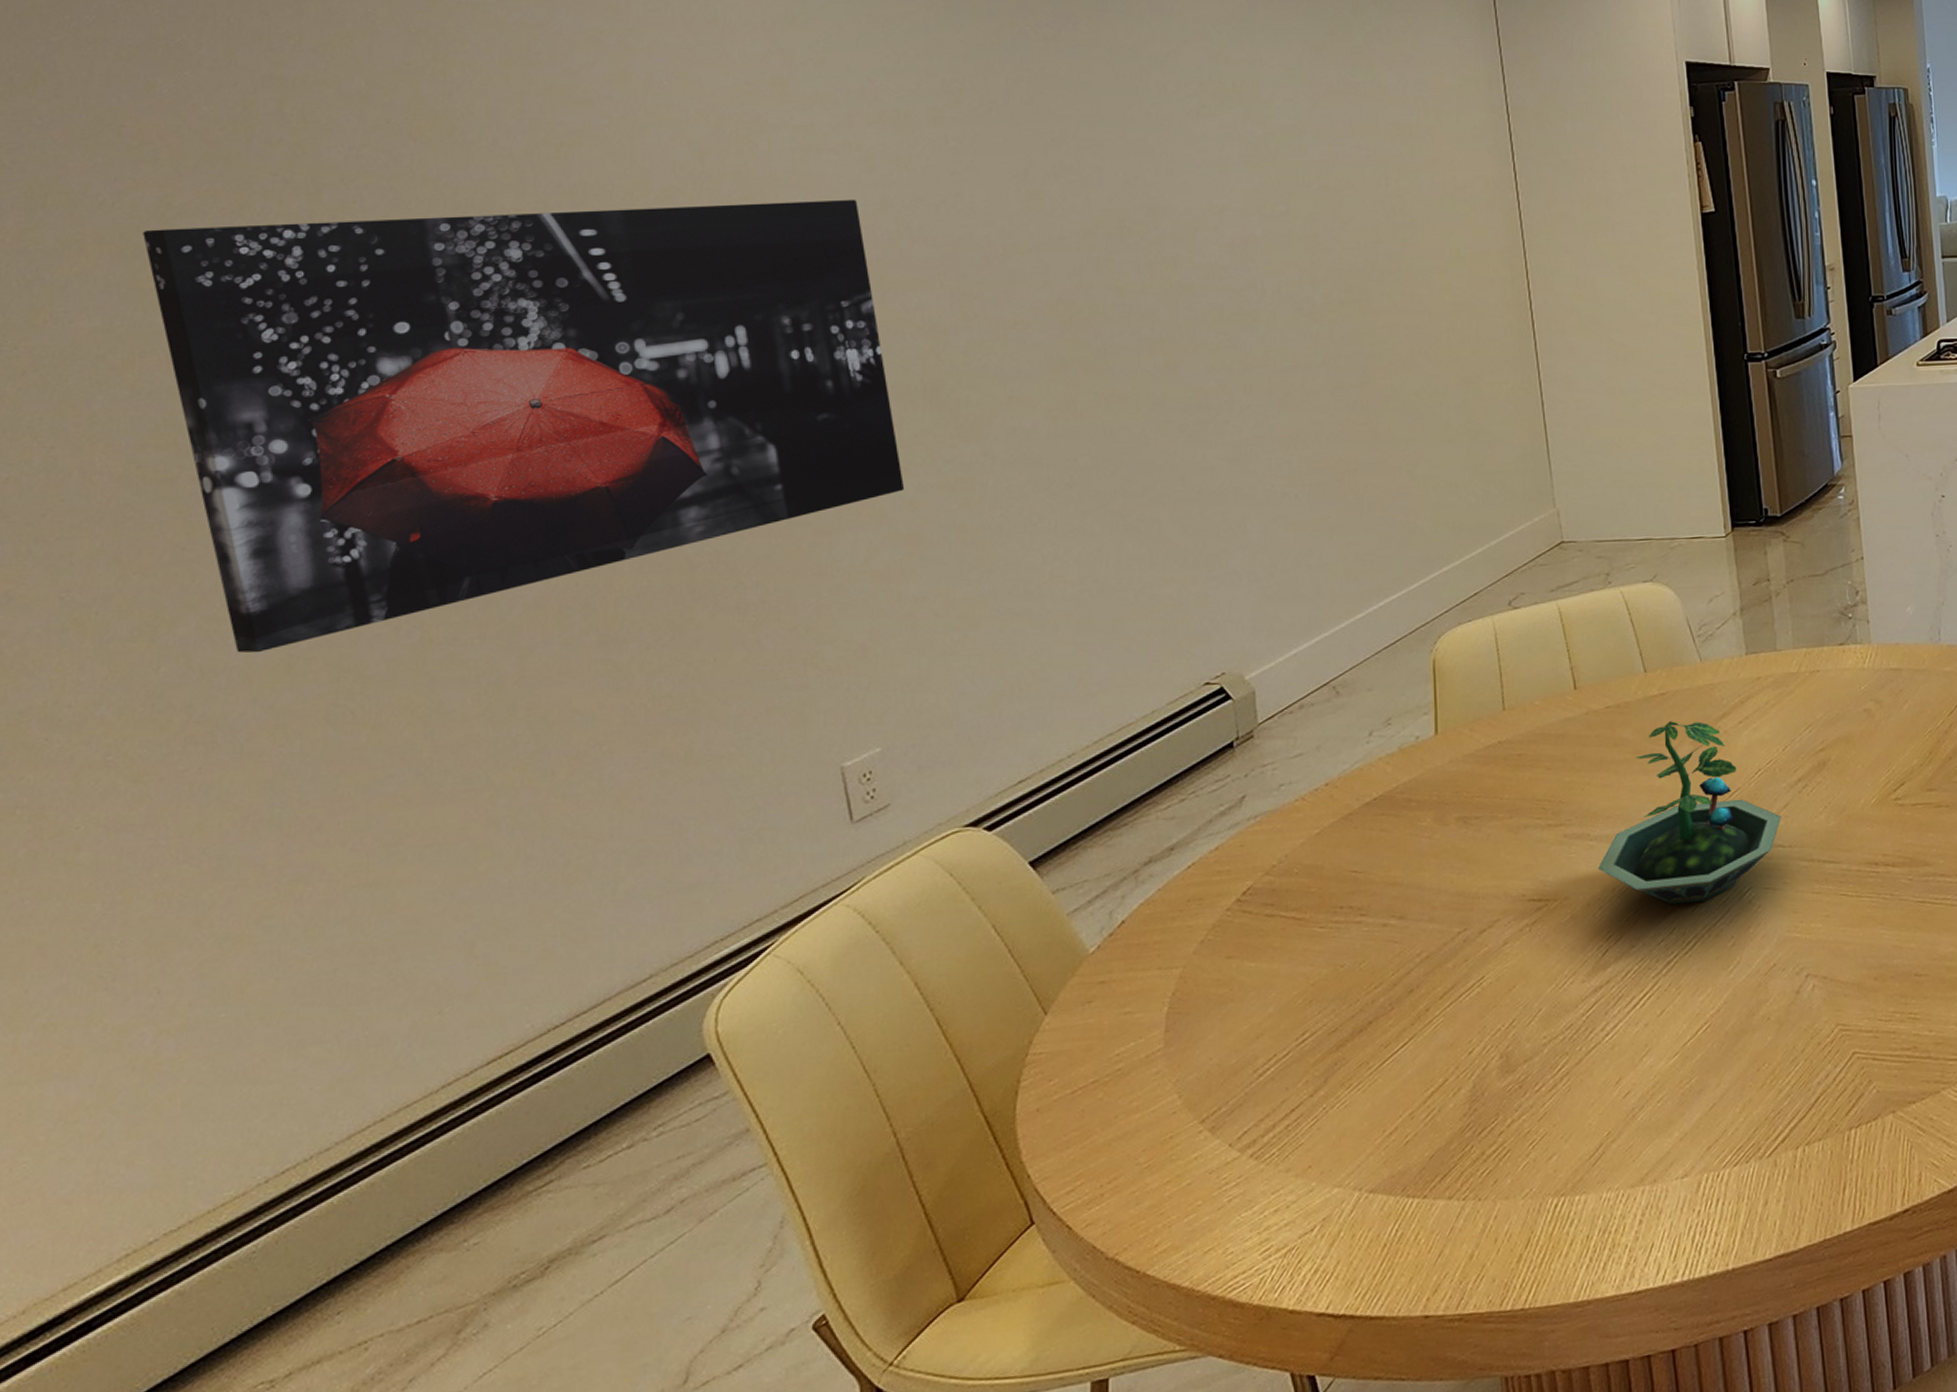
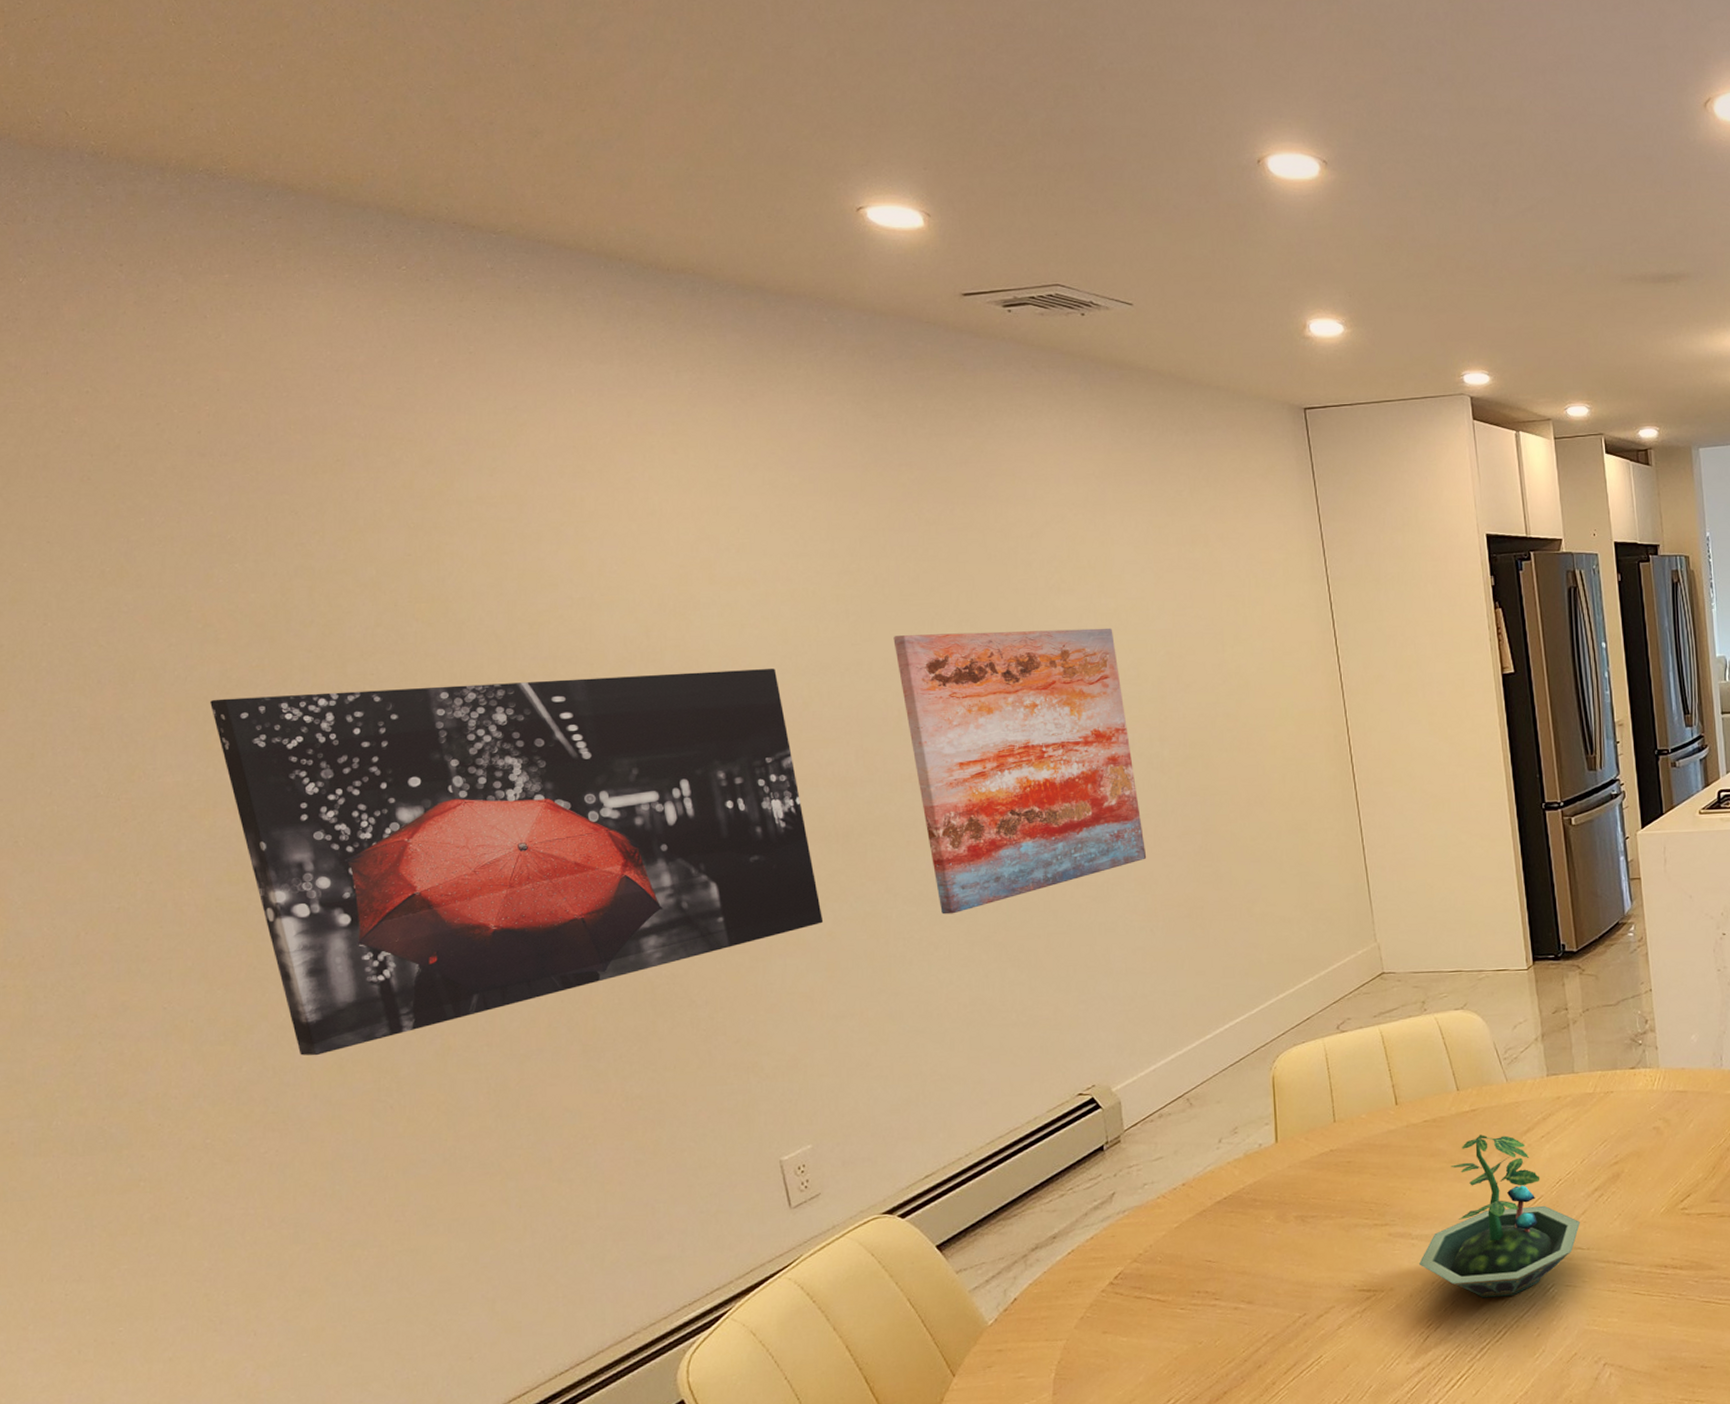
wall art: none [1000,158,1293,480] -> present [893,628,1147,915]

